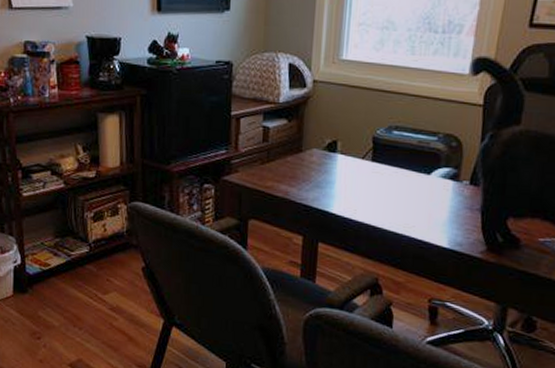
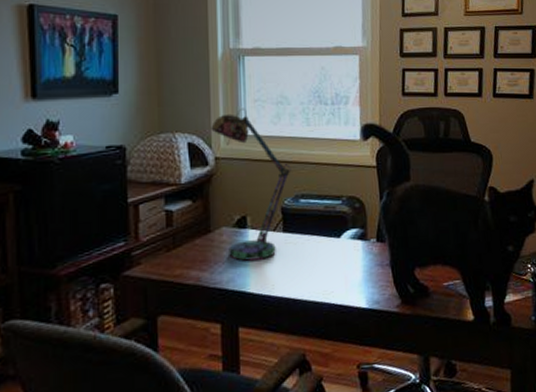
desk lamp: none [312,31,389,185] -> present [211,108,291,261]

